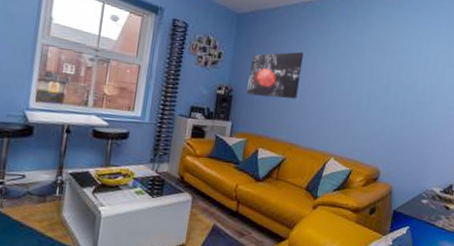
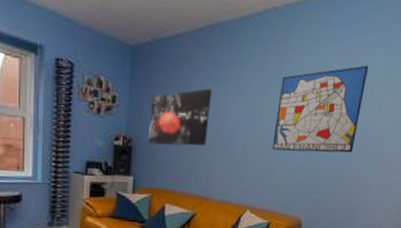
wall art: none [353,42,433,113] -> present [272,65,368,153]

